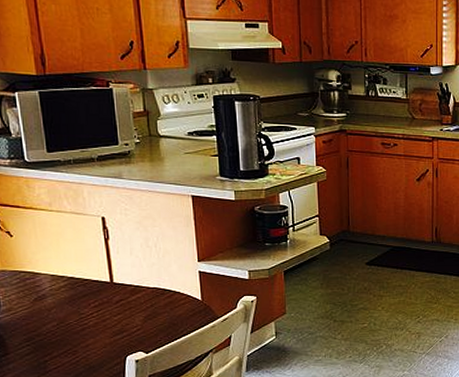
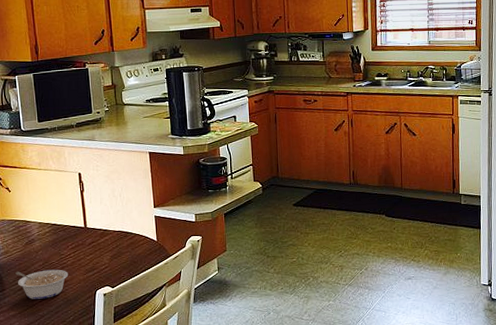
legume: none [22,331,91,366] -> present [15,269,69,299]

